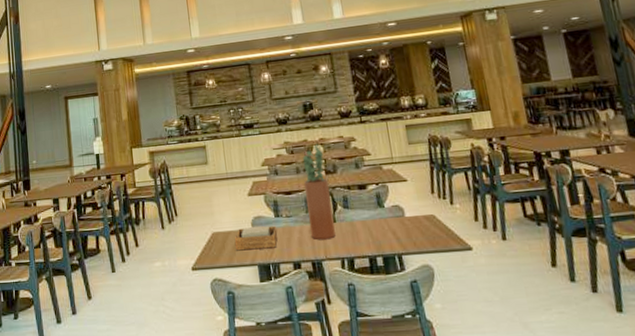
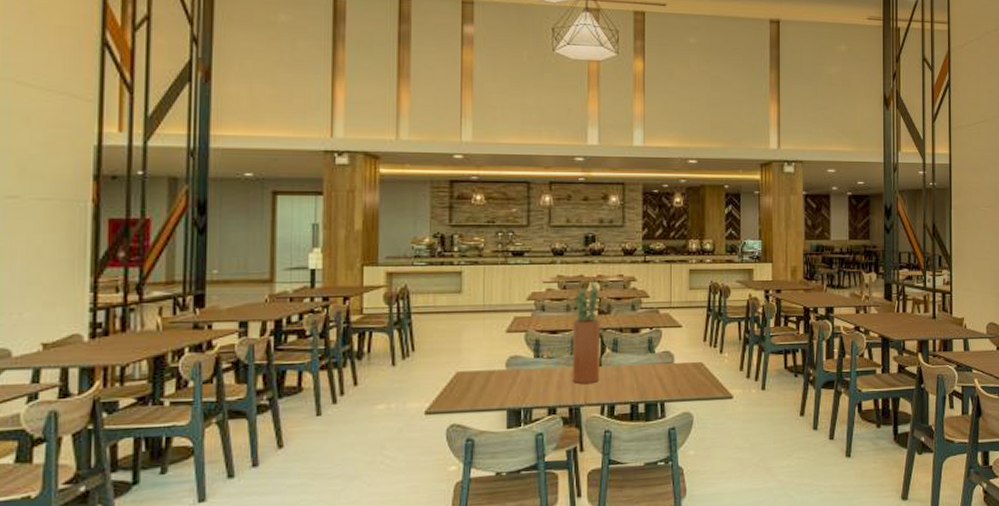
napkin holder: present [234,225,278,251] -> none [482,367,535,394]

